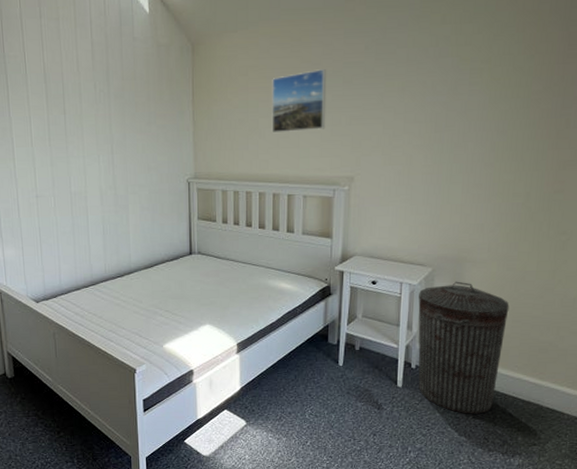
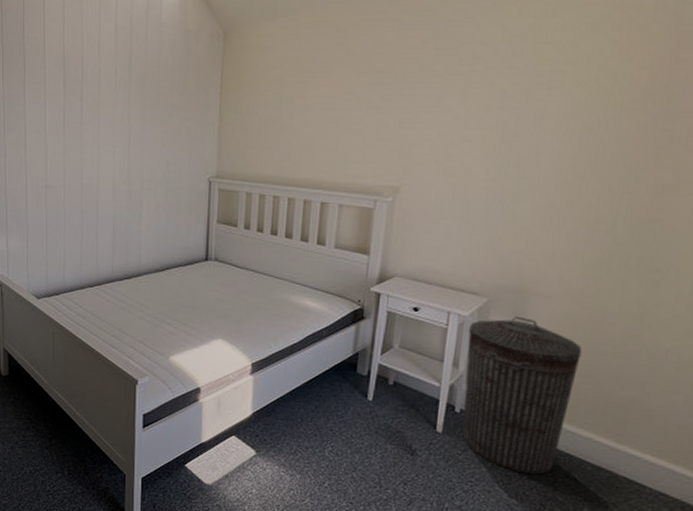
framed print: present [272,69,327,132] -> none [307,64,376,133]

